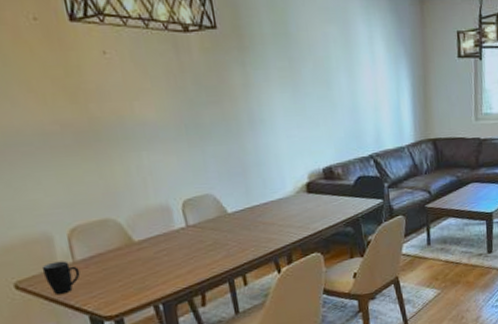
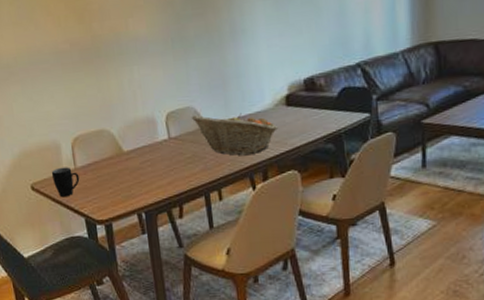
fruit basket: none [210,200,301,241] -> present [191,113,279,156]

